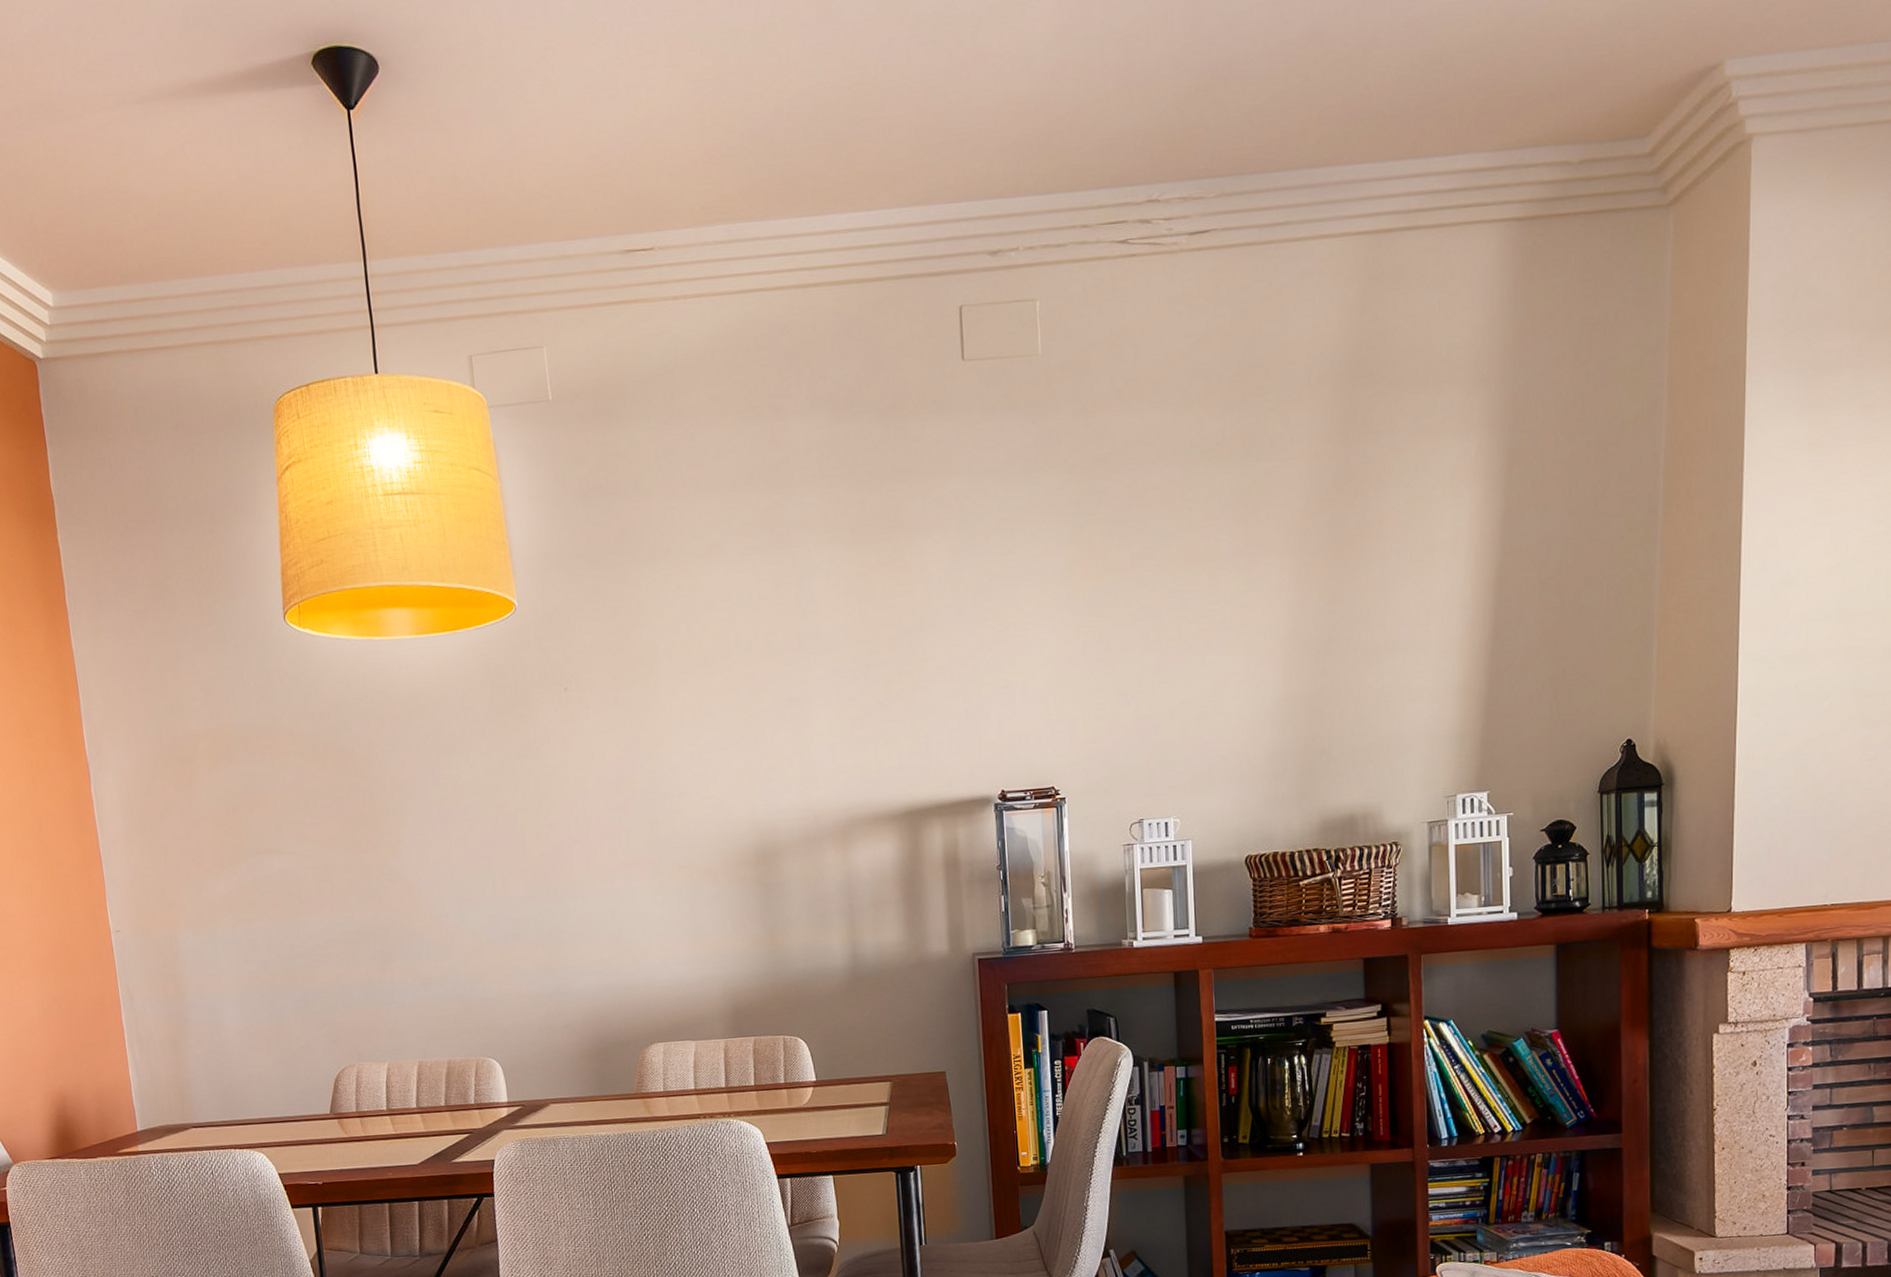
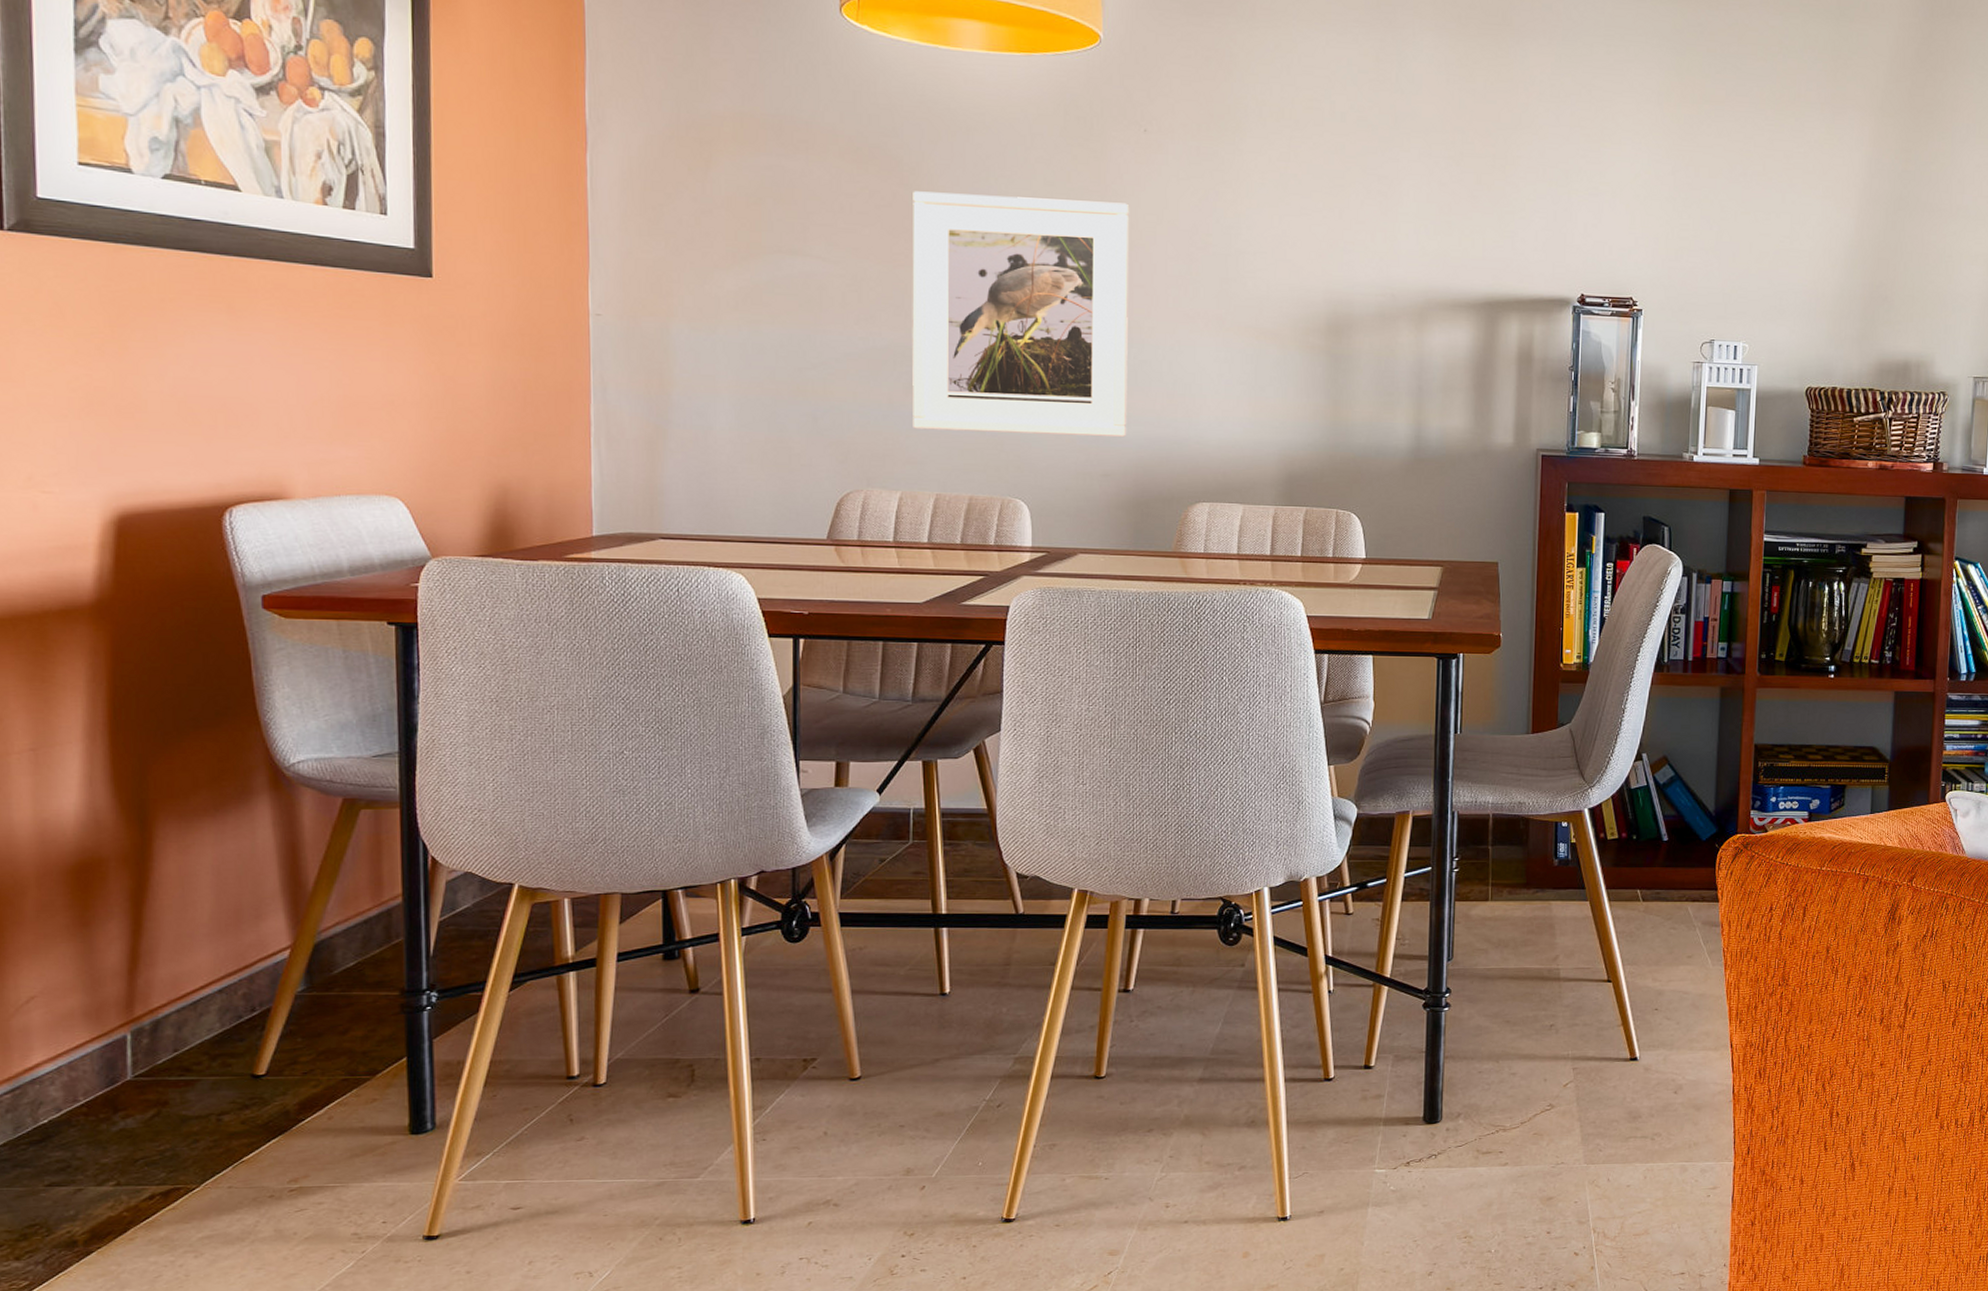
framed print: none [366,762,580,1003] -> present [912,191,1130,438]

